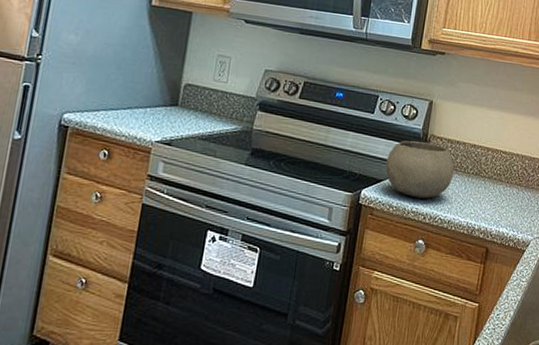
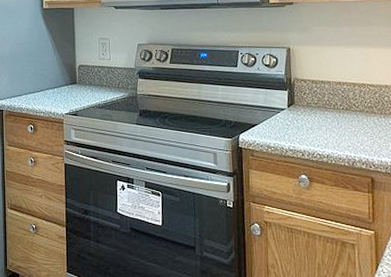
bowl: present [385,140,454,199] -> none [257,86,324,137]

